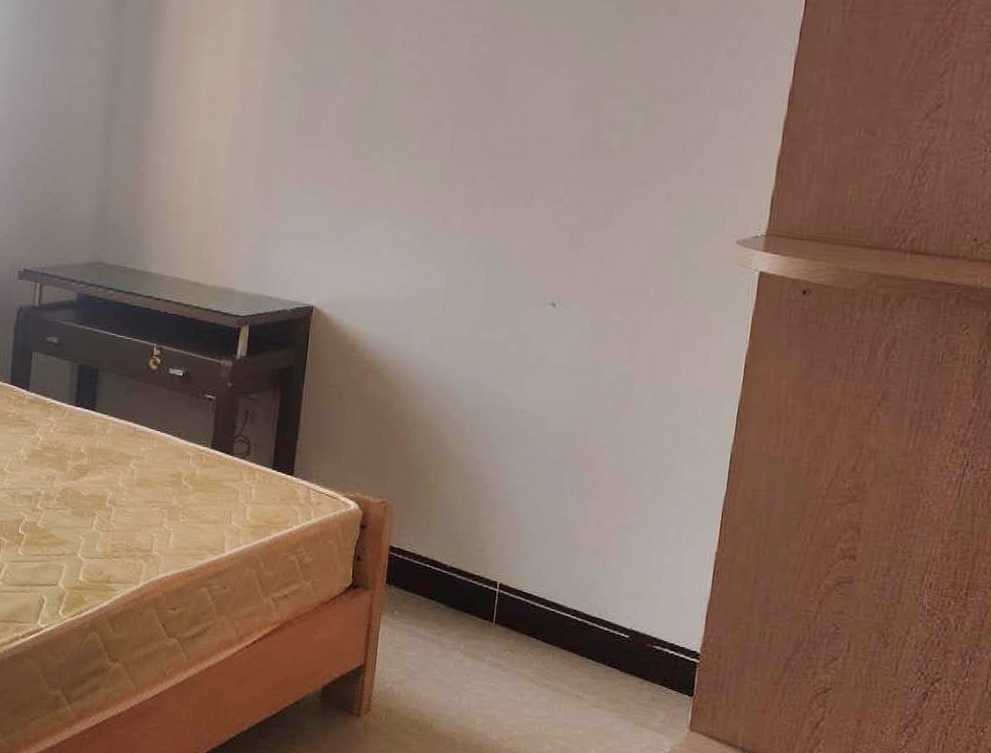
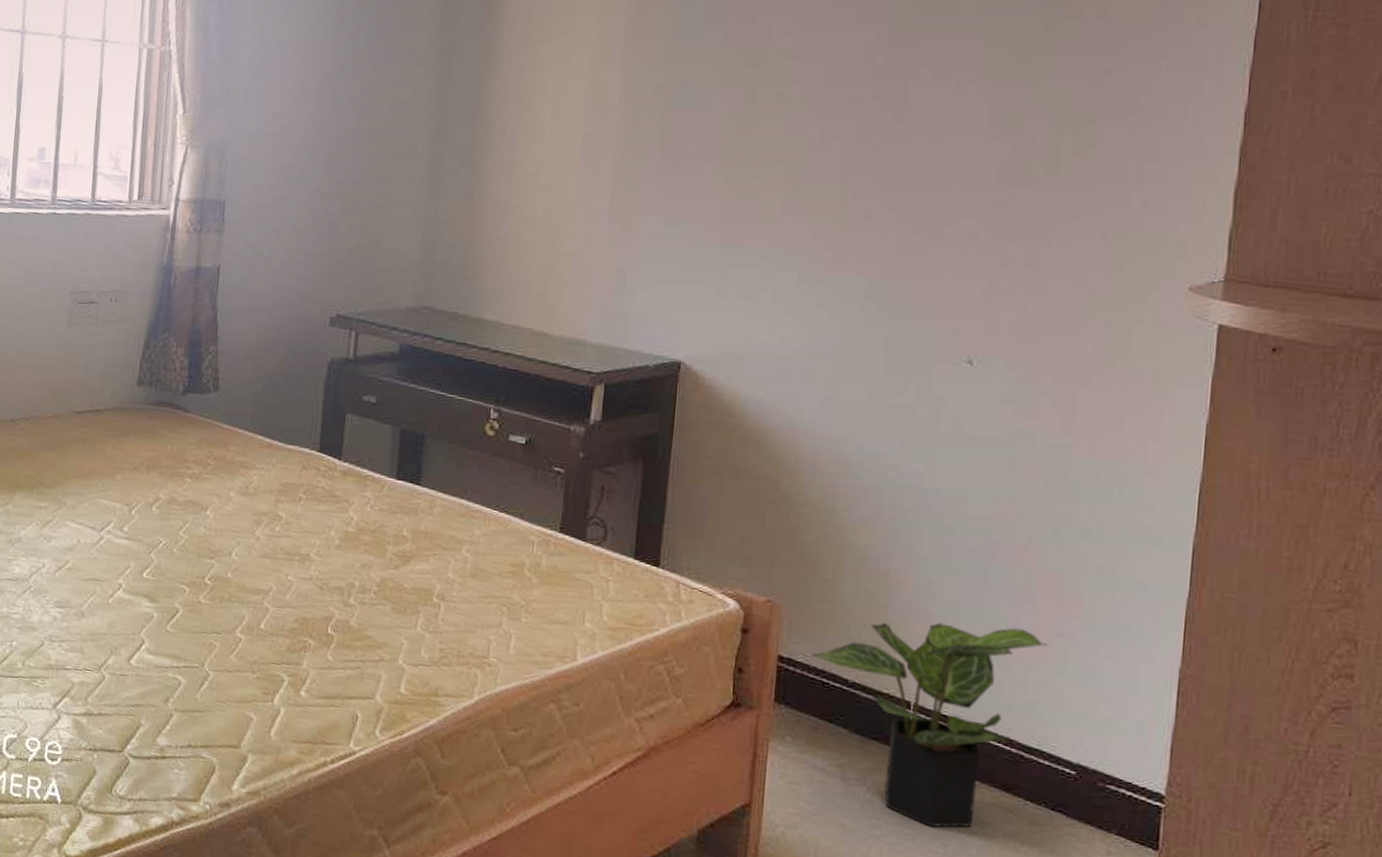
potted plant: none [418,518,611,682] -> present [813,623,1049,828]

